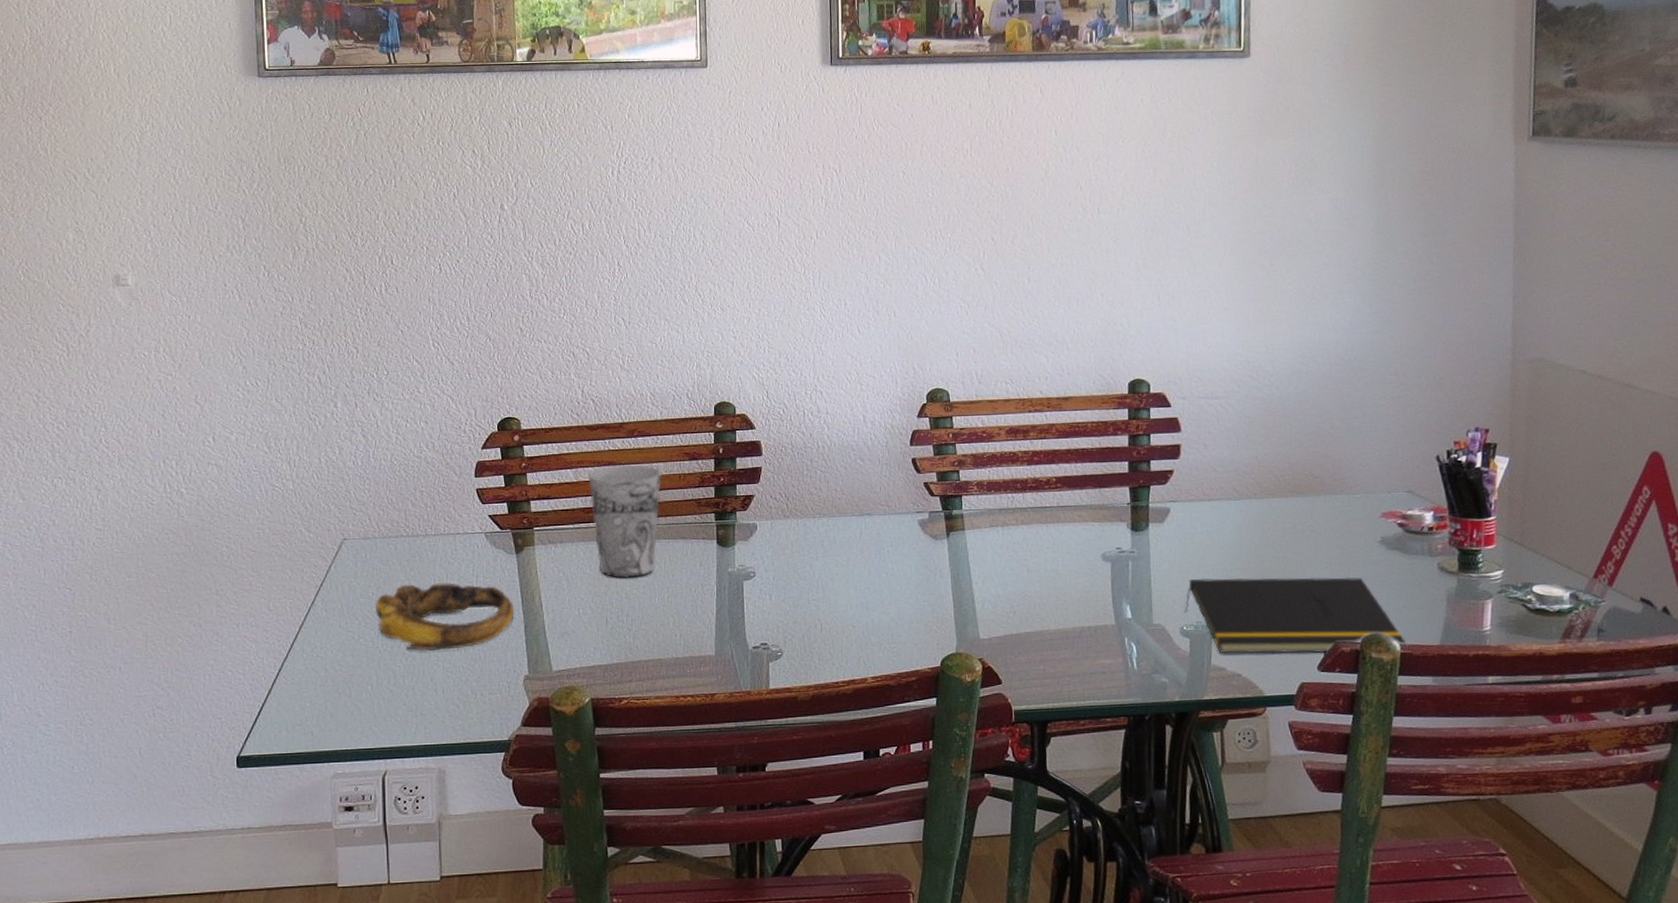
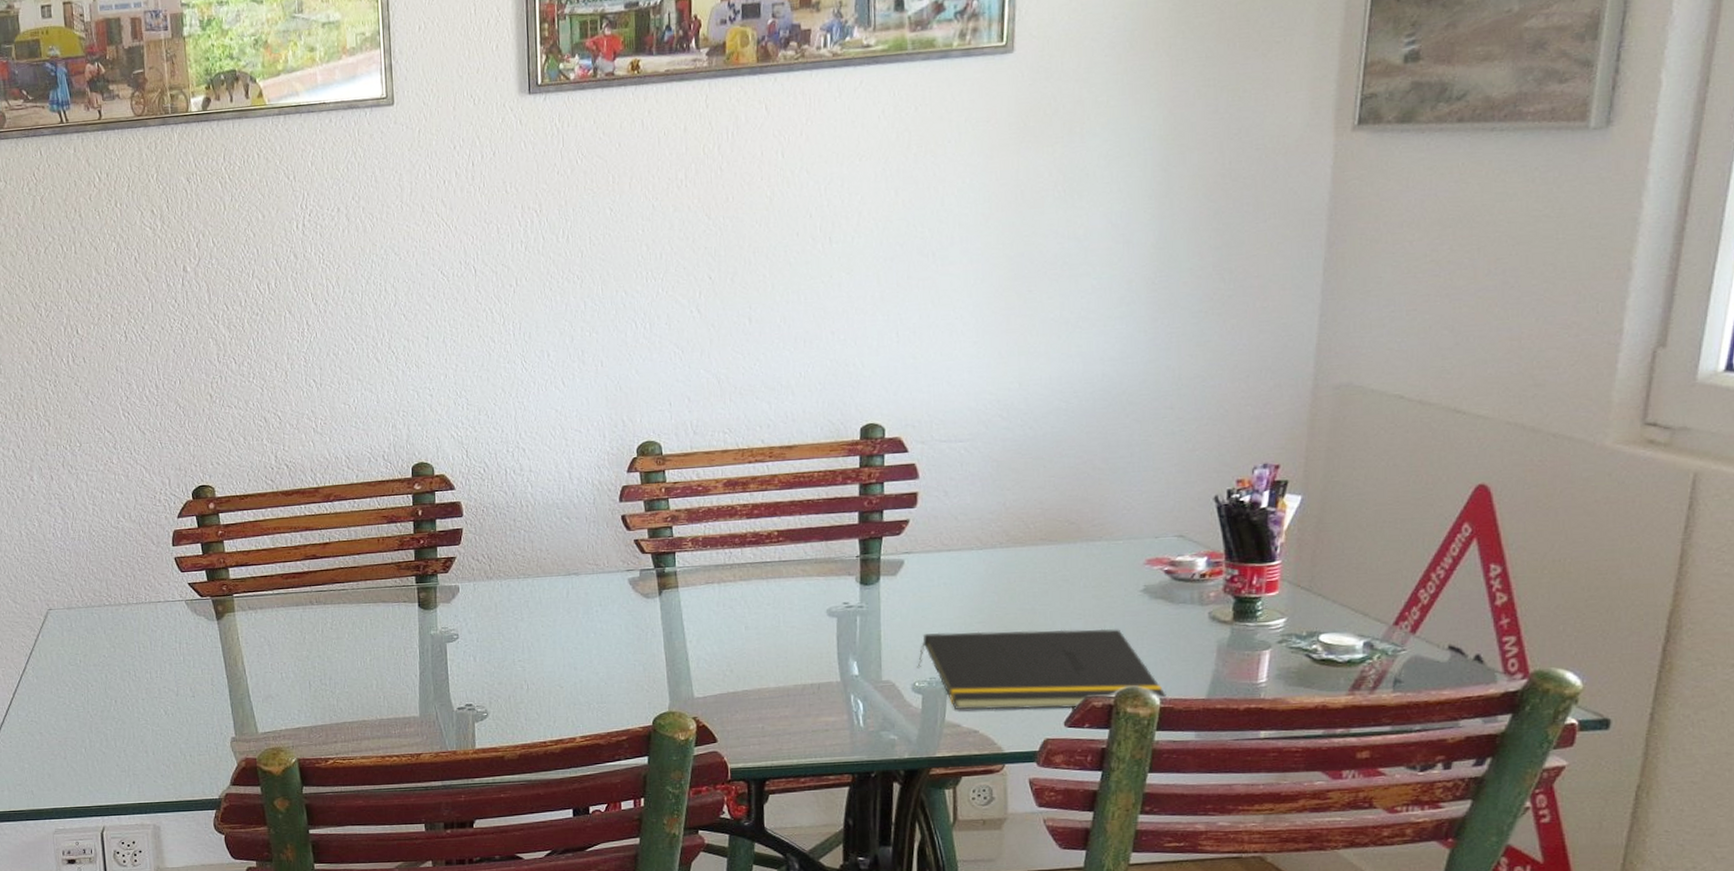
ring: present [374,583,515,651] -> none [83,649,218,715]
cup: present [588,464,661,578] -> none [285,529,360,643]

